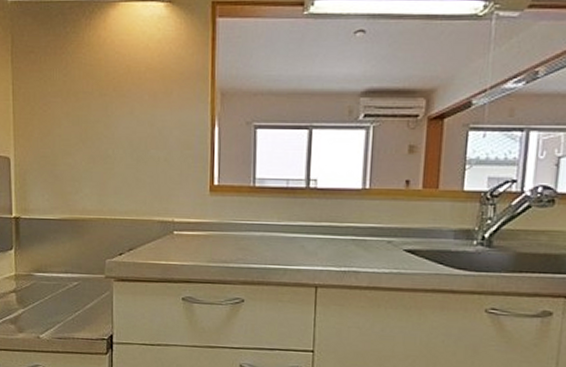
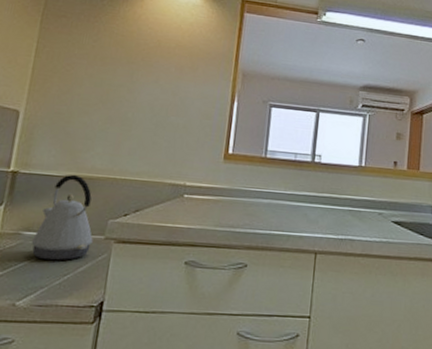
kettle: none [42,217,95,299] -> present [31,174,93,261]

